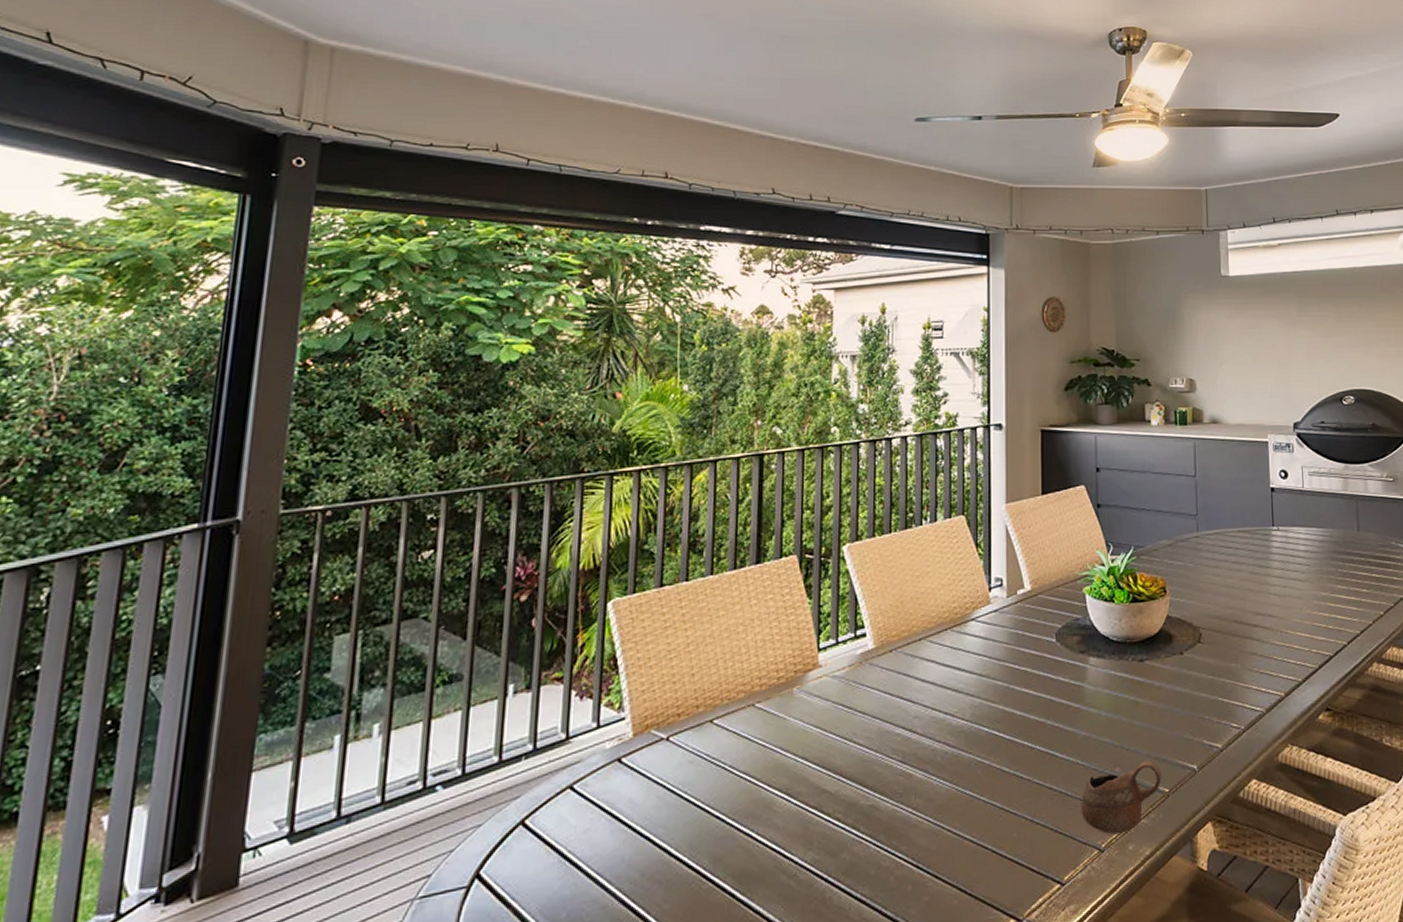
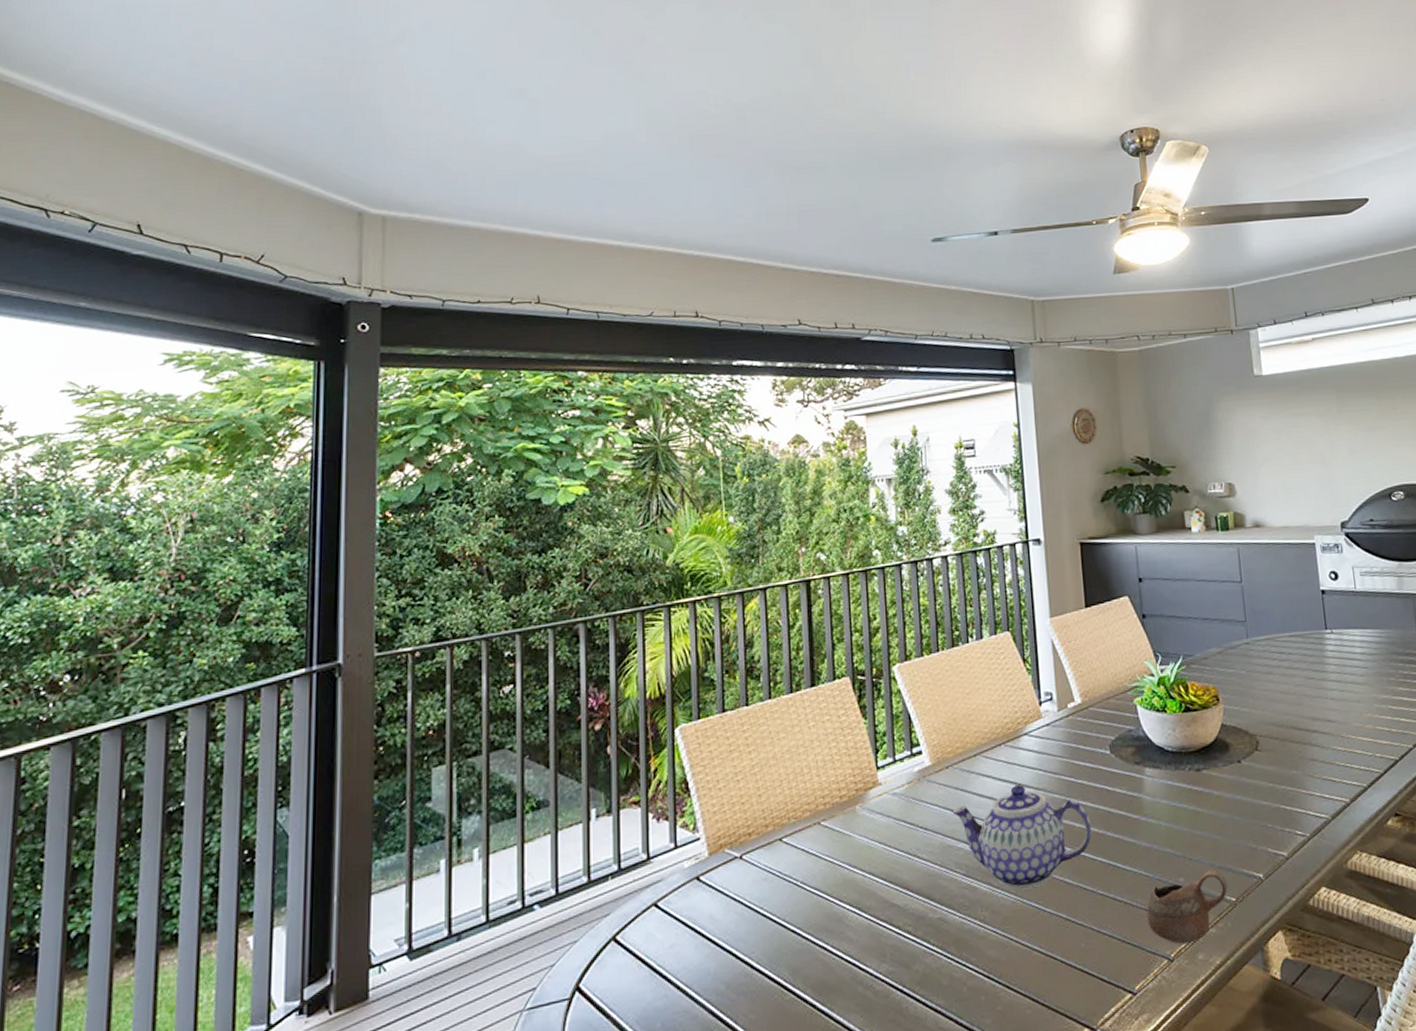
teapot: none [893,670,1032,778] -> present [952,784,1092,890]

